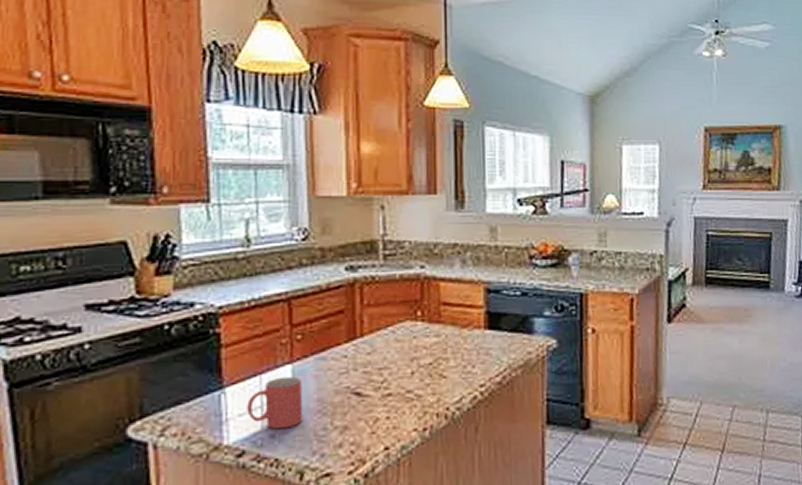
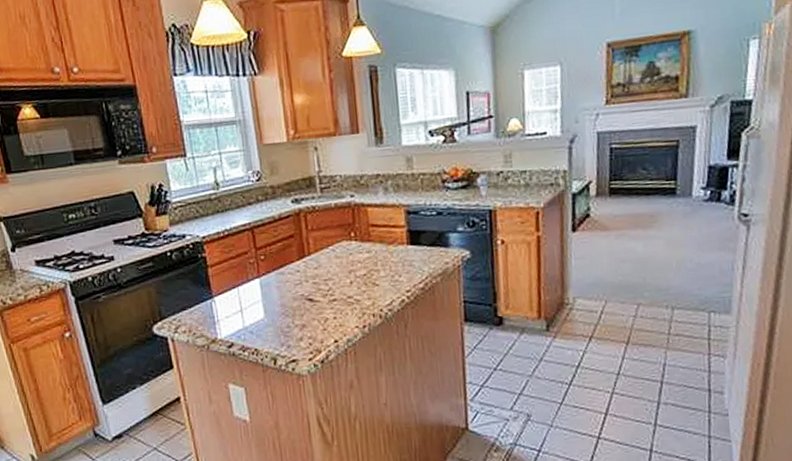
mug: present [247,376,303,429] -> none [231,287,272,327]

